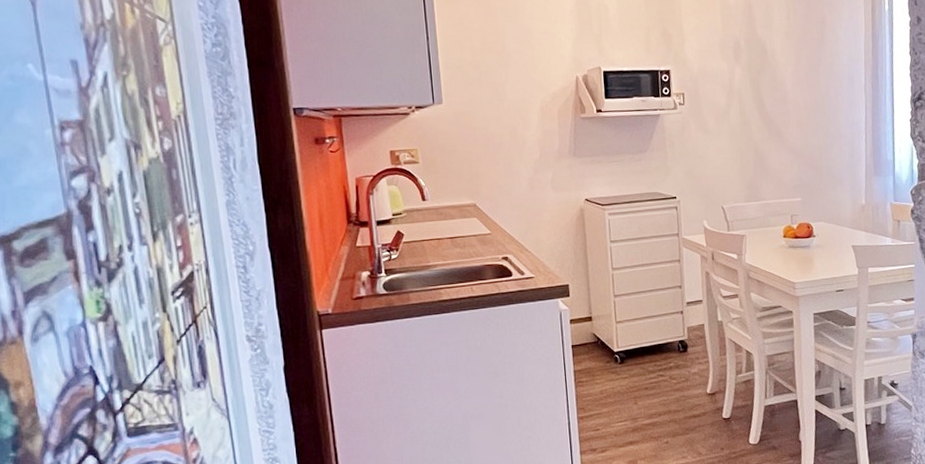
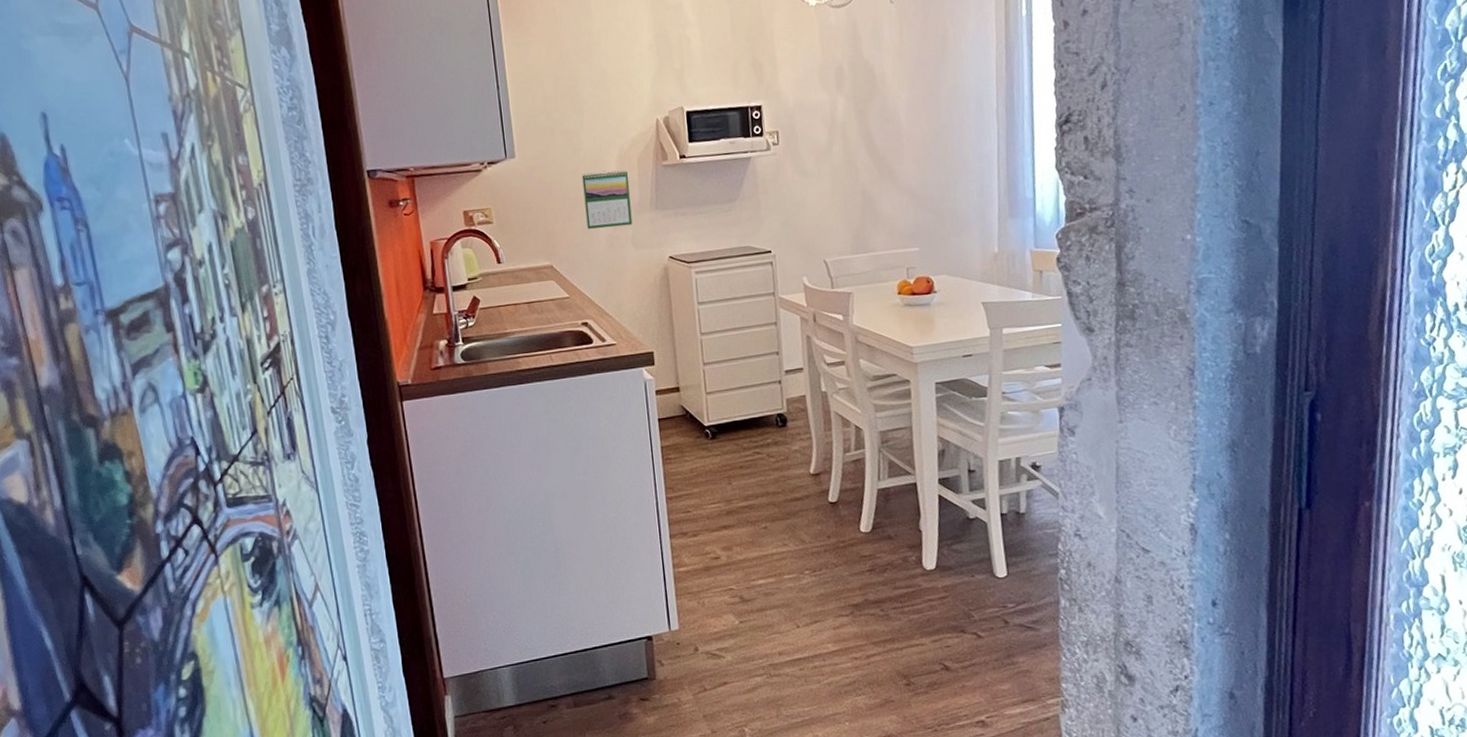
calendar: none [506,120,552,173] -> present [581,169,633,230]

